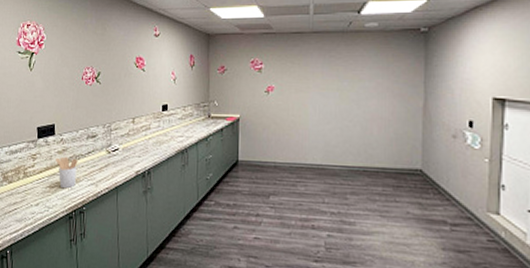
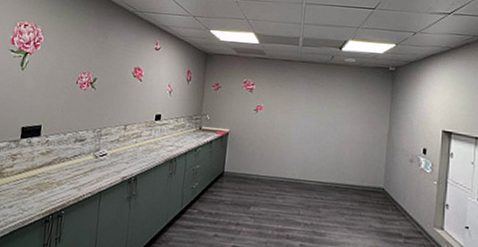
utensil holder: present [55,156,78,189] -> none [37,158,62,192]

